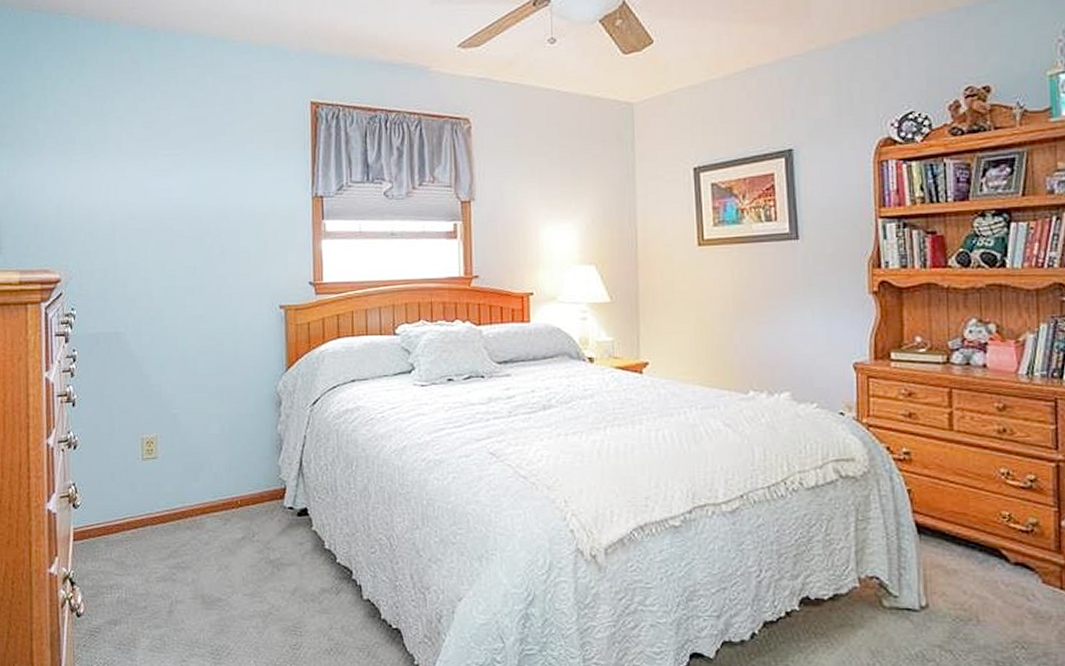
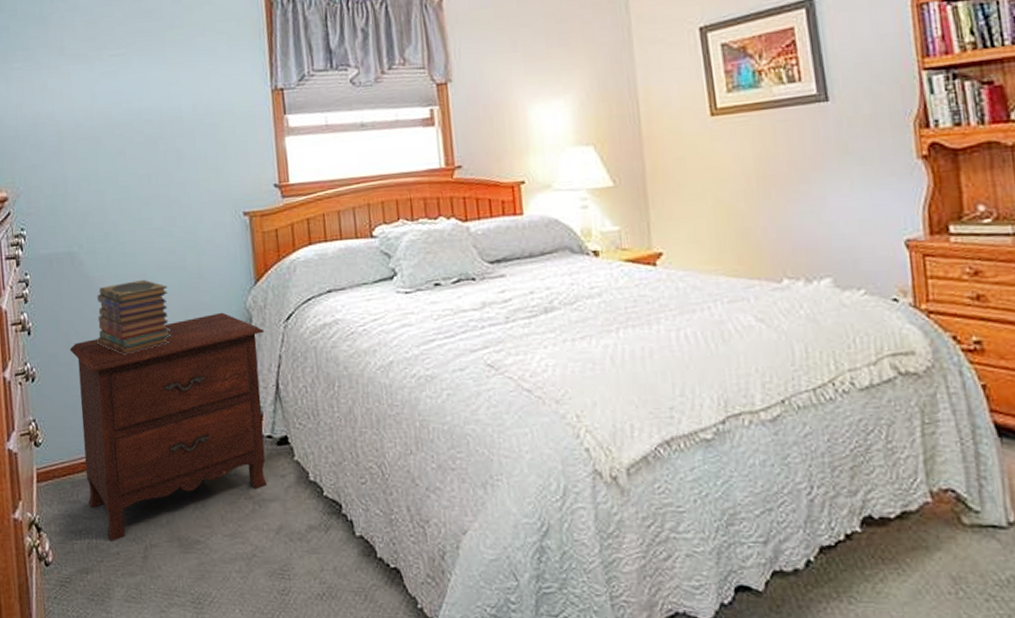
nightstand: none [111,394,292,597] -> present [69,312,267,542]
book stack: none [137,361,206,428] -> present [97,279,171,355]

